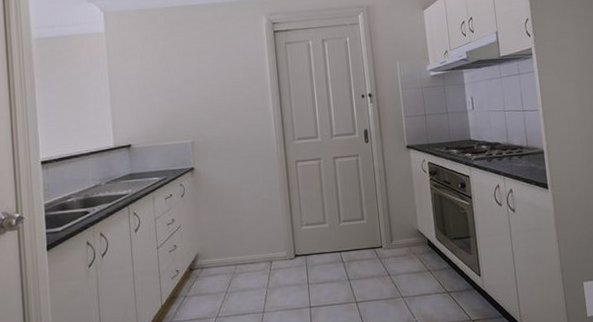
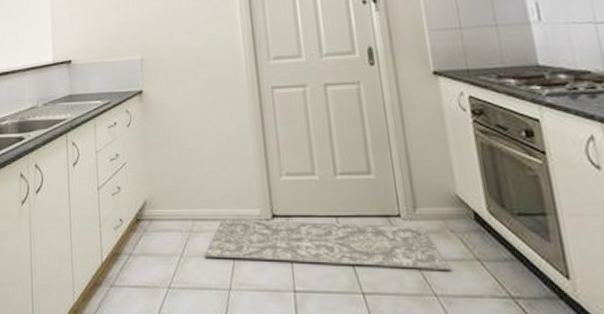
rug: none [244,253,413,291] -> present [205,219,452,272]

